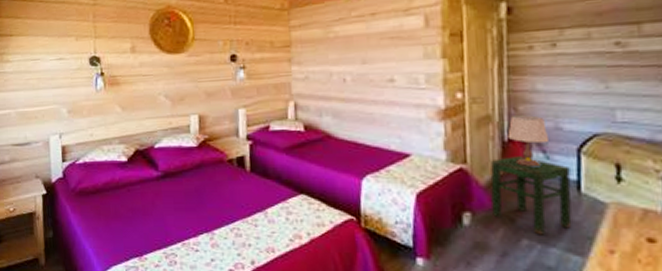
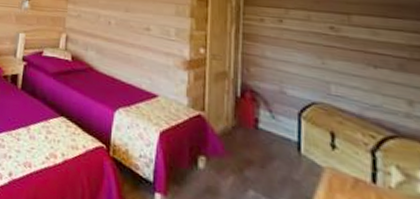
stool: present [490,156,572,235] -> none [224,111,293,189]
table lamp: present [507,115,548,166] -> none [240,75,274,123]

